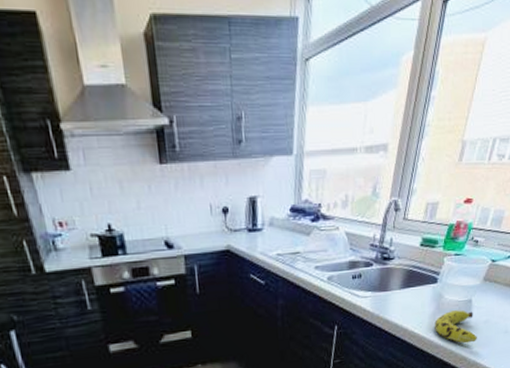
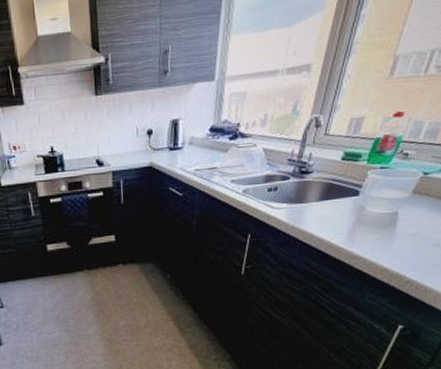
fruit: present [434,310,477,344] -> none [354,222,402,256]

